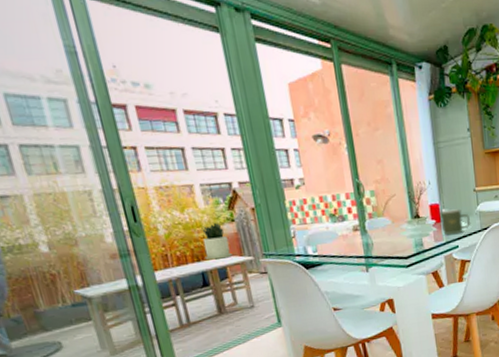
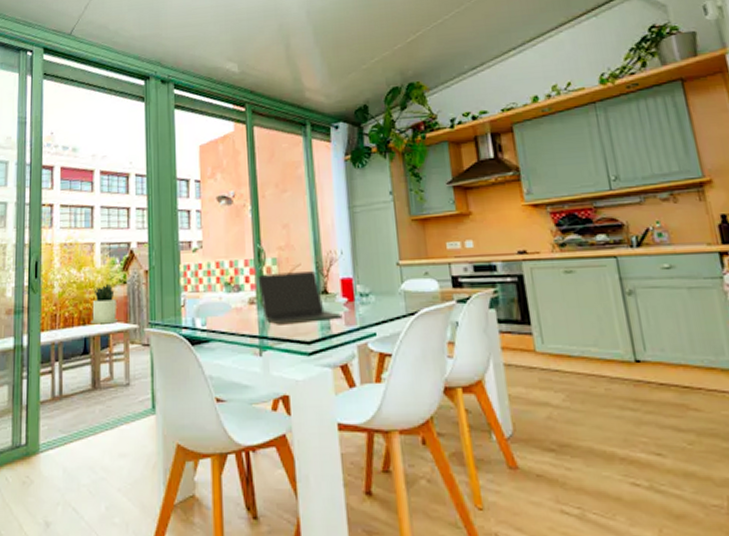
laptop: none [358,200,432,246] -> present [257,271,343,325]
mug: present [440,209,471,236] -> none [353,286,393,319]

